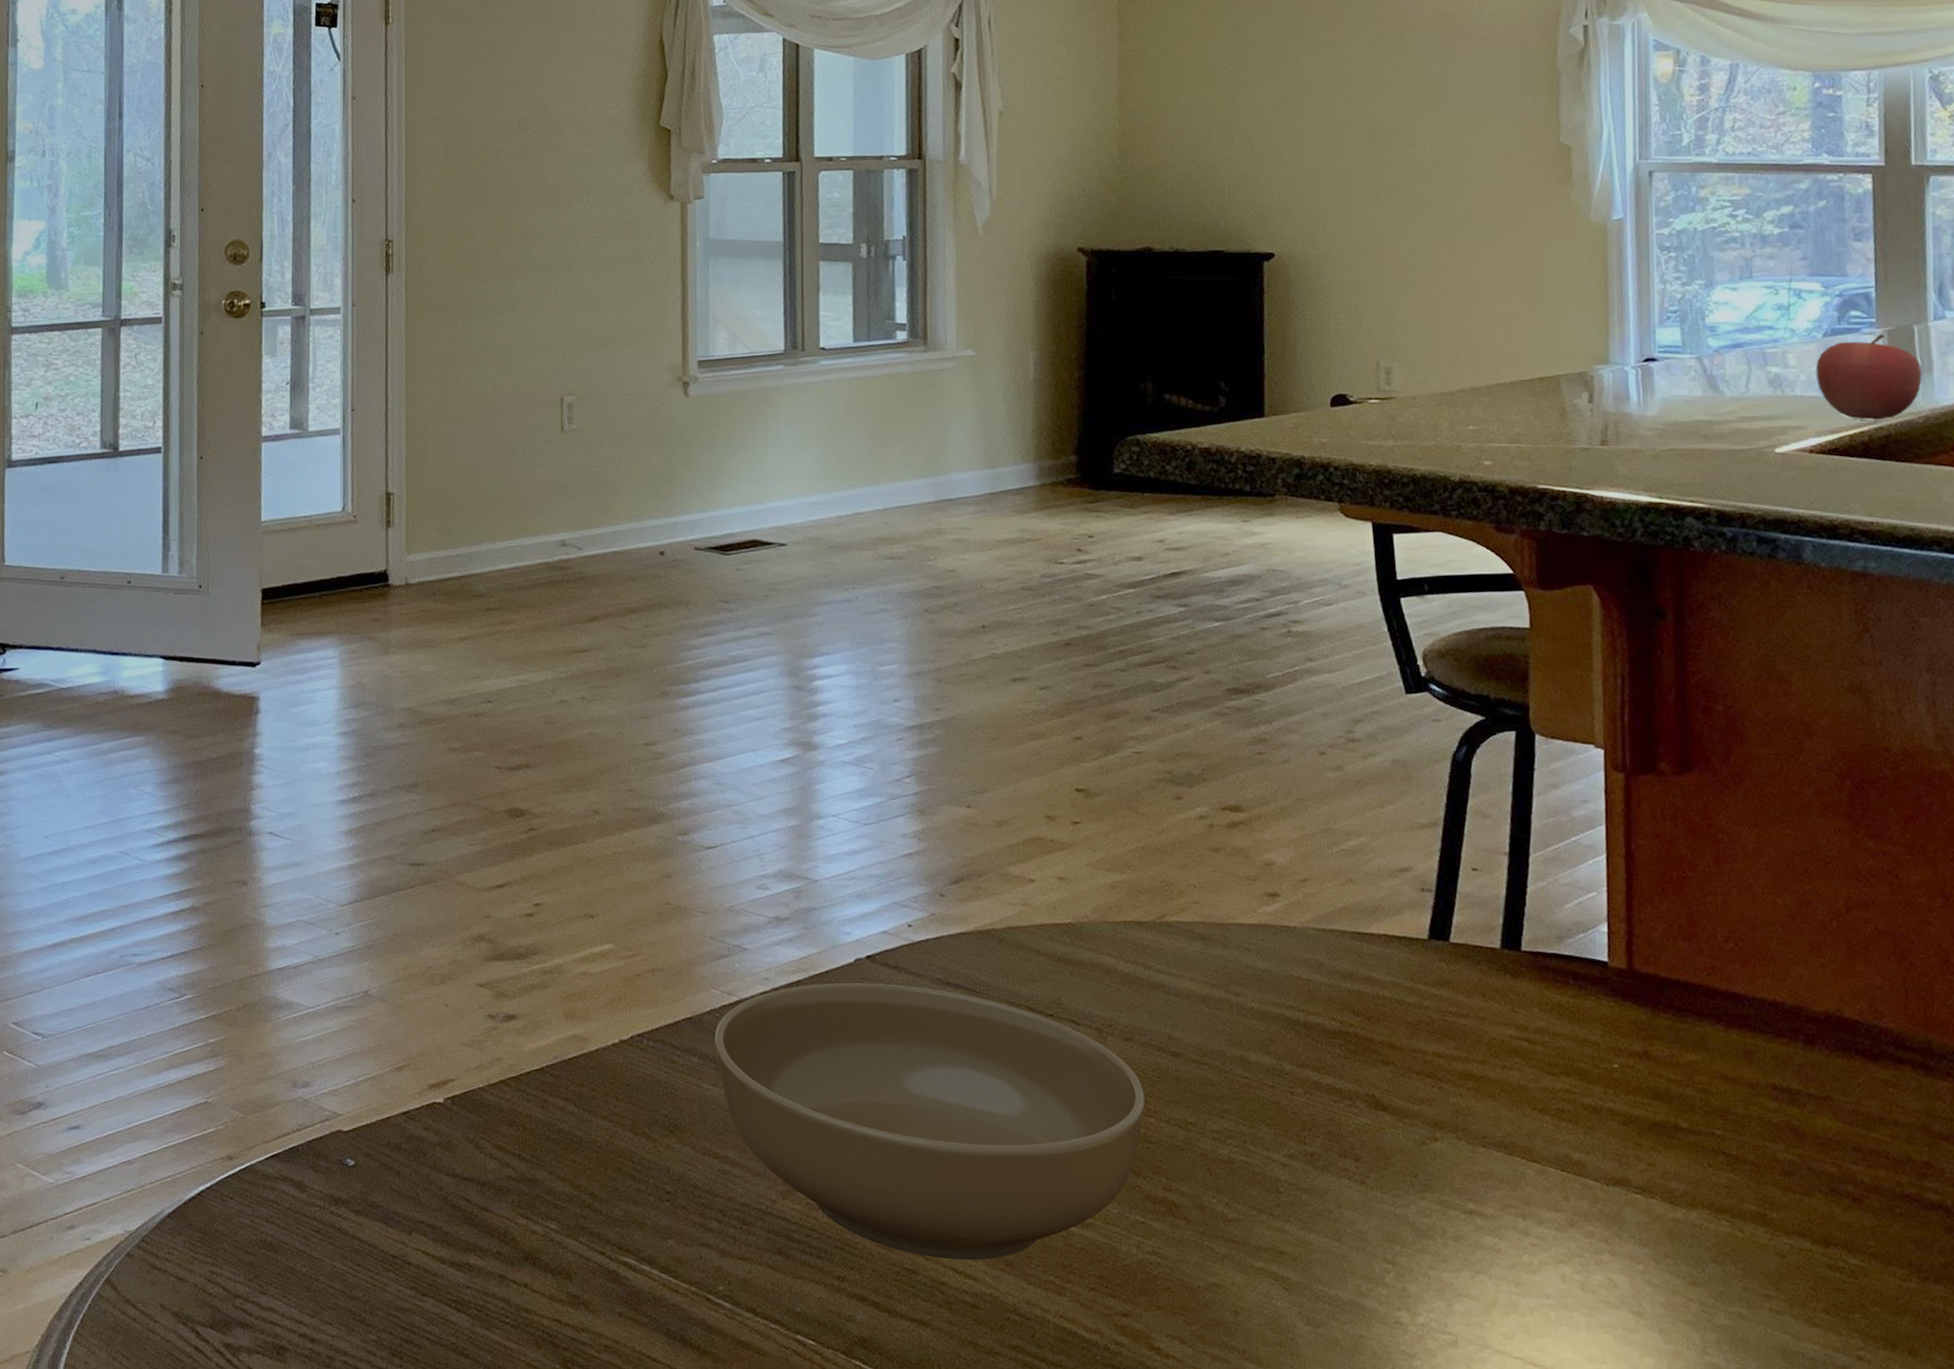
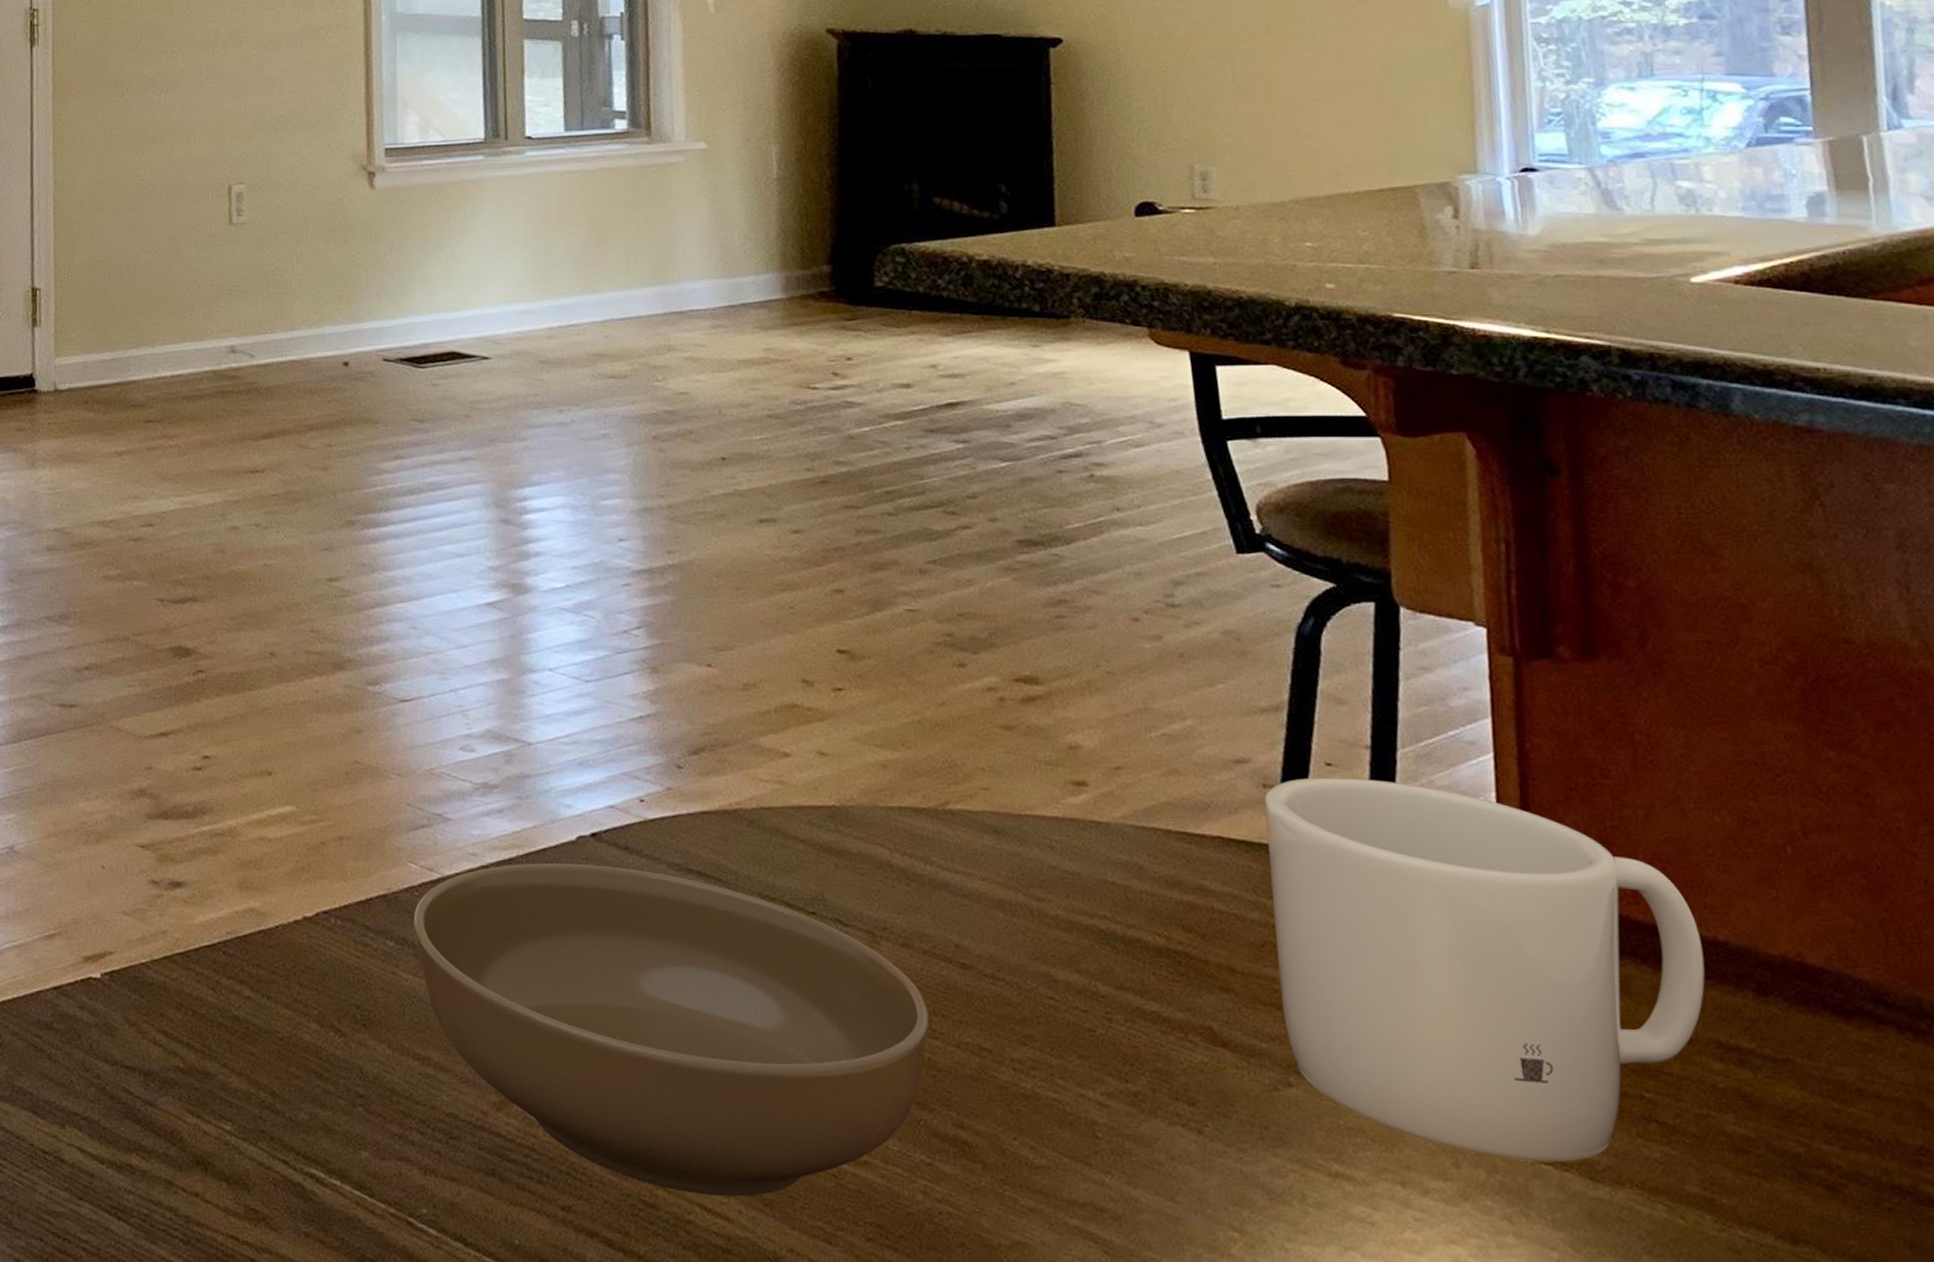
mug: none [1422,880,1766,1192] -> present [1264,777,1706,1163]
fruit: present [1815,333,1922,421] -> none [1738,144,1875,247]

